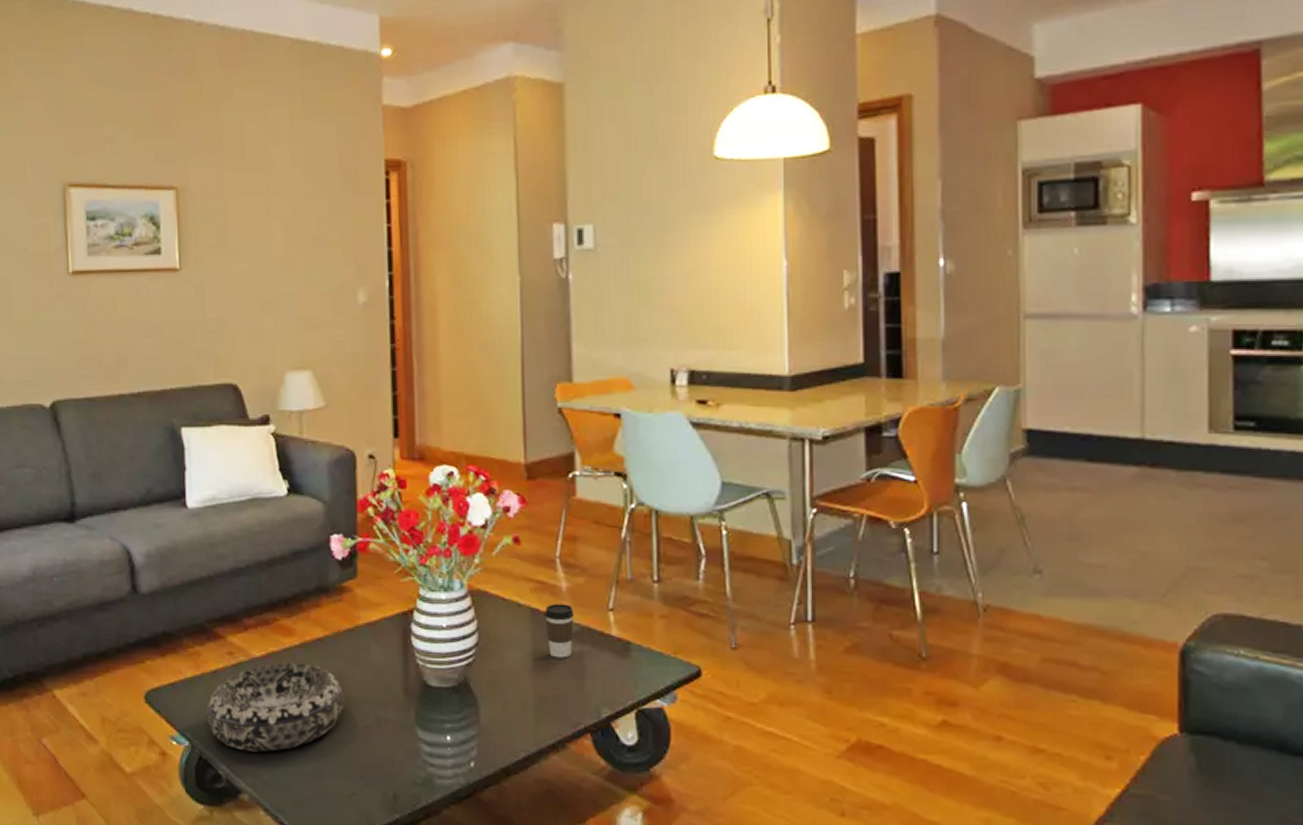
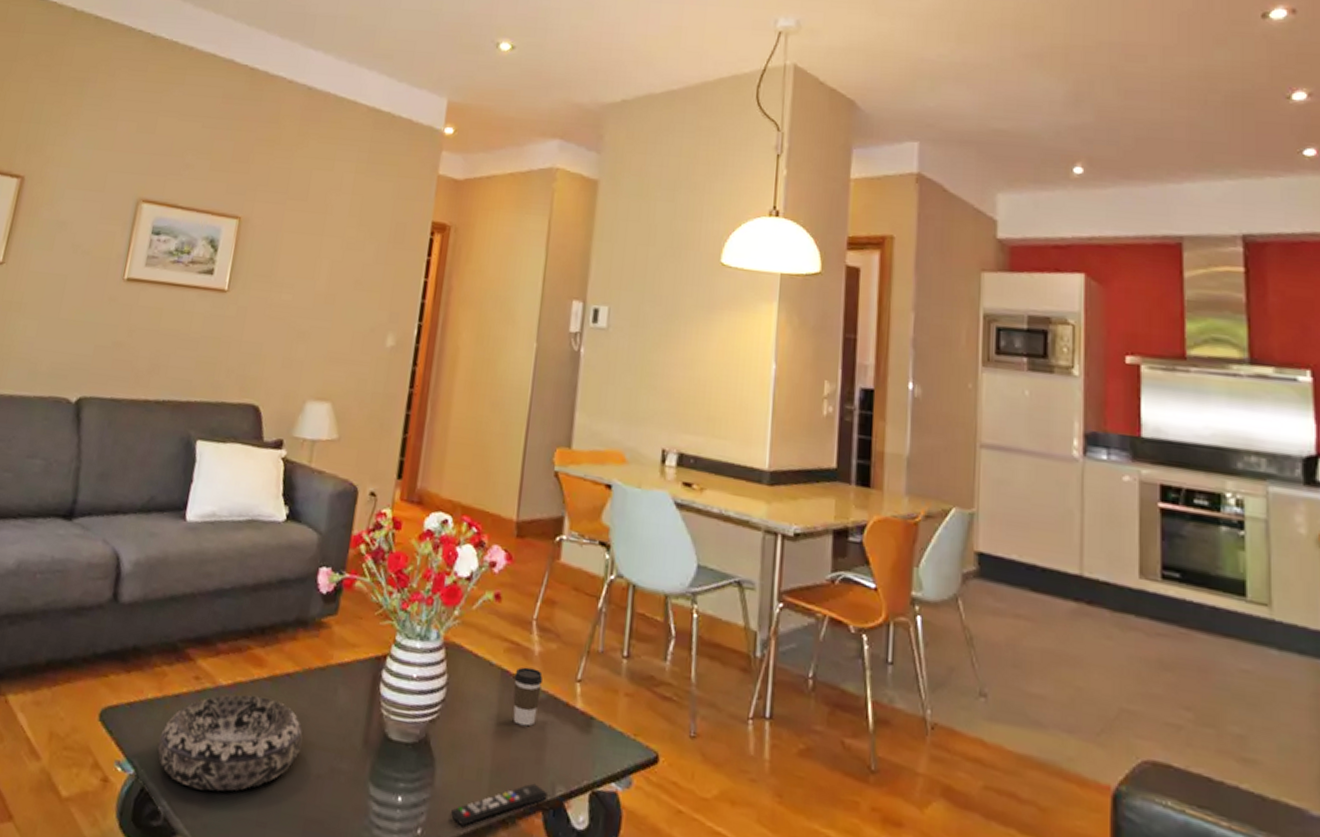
remote control: none [499,709,593,755] -> present [450,783,547,826]

